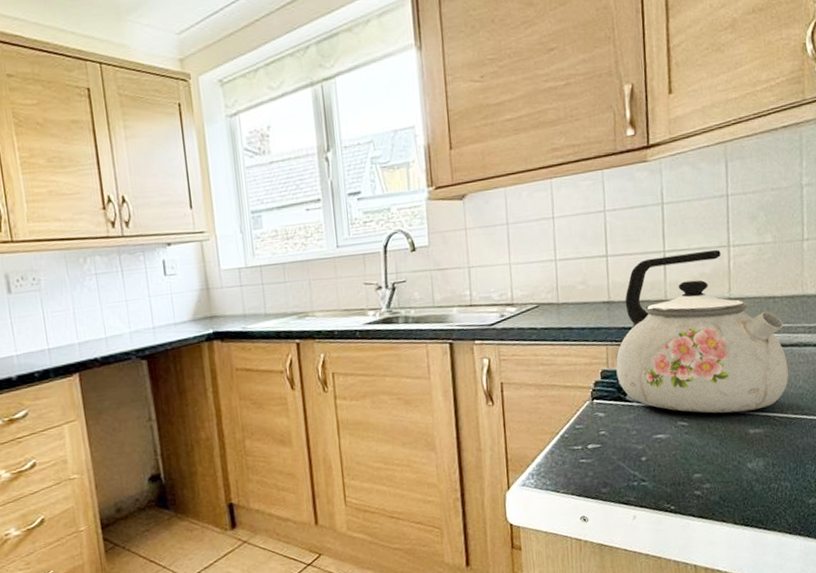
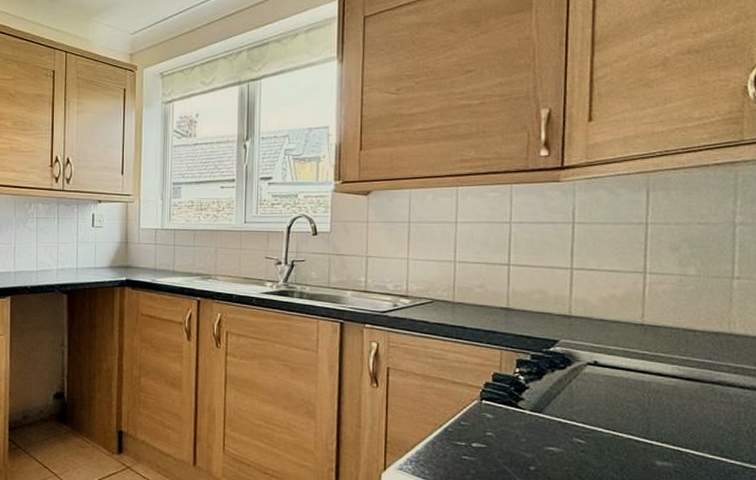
kettle: present [616,249,788,413] -> none [509,273,707,442]

